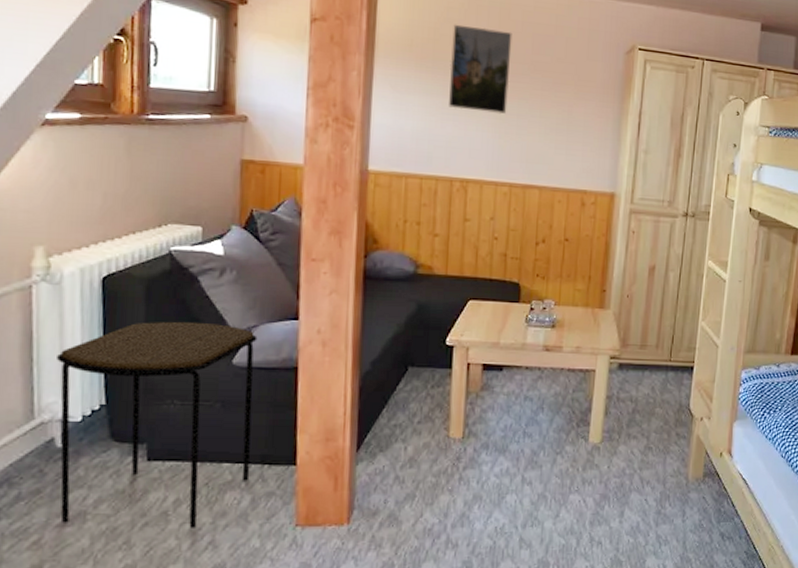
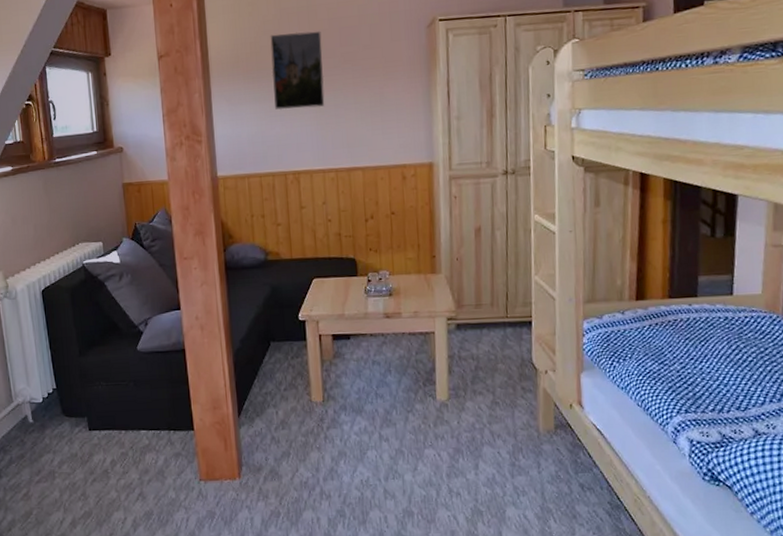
side table: present [57,321,258,528] -> none [21,318,161,483]

